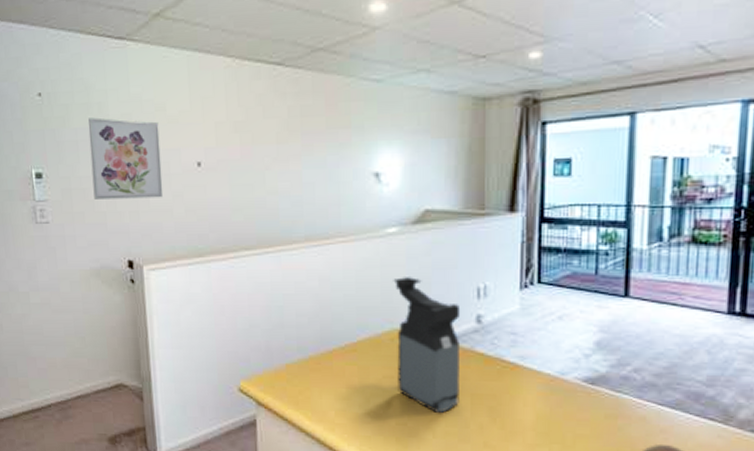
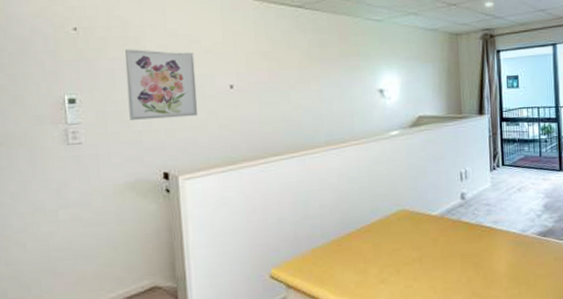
coffee maker: present [393,277,461,413] -> none [397,168,452,274]

